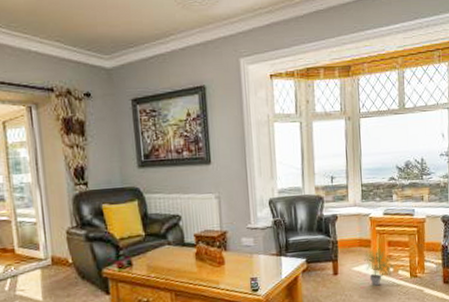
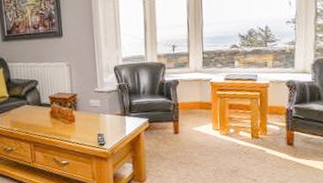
potted plant: present [363,248,393,286] -> none [204,111,234,145]

